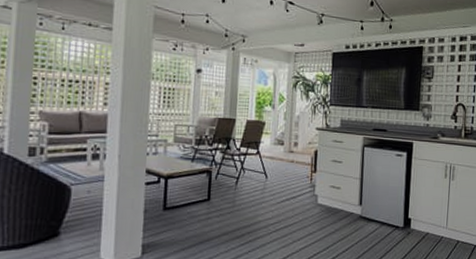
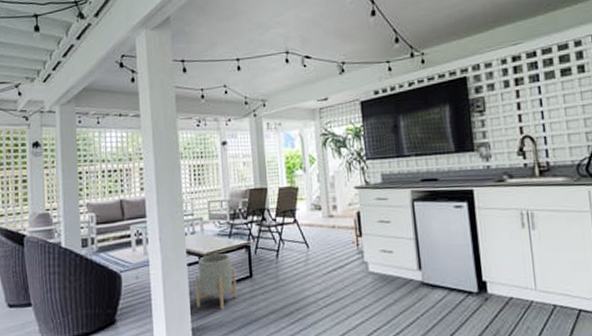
planter: none [150,176,194,228] -> present [195,253,237,310]

